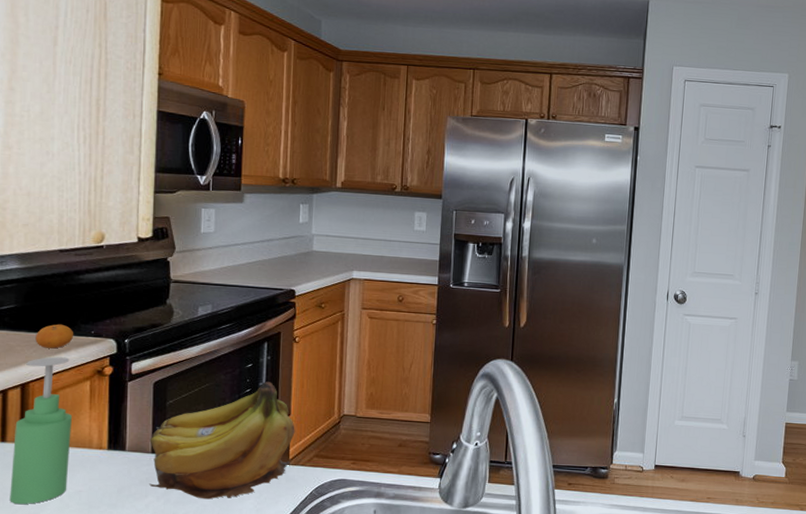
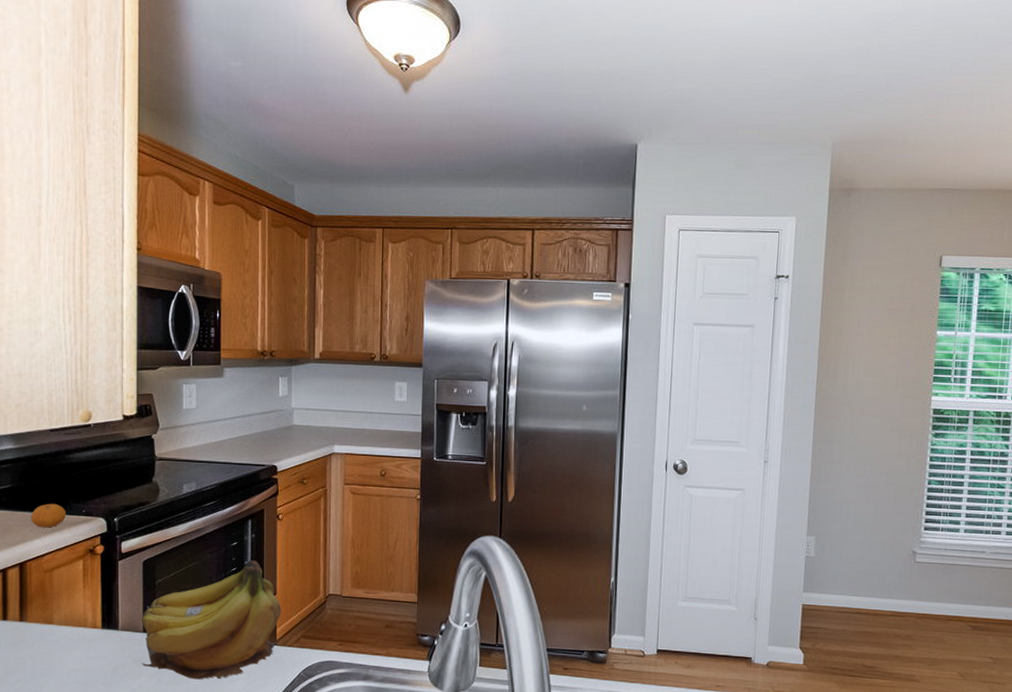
soap dispenser: present [10,356,72,504] -> none [12,536,67,682]

